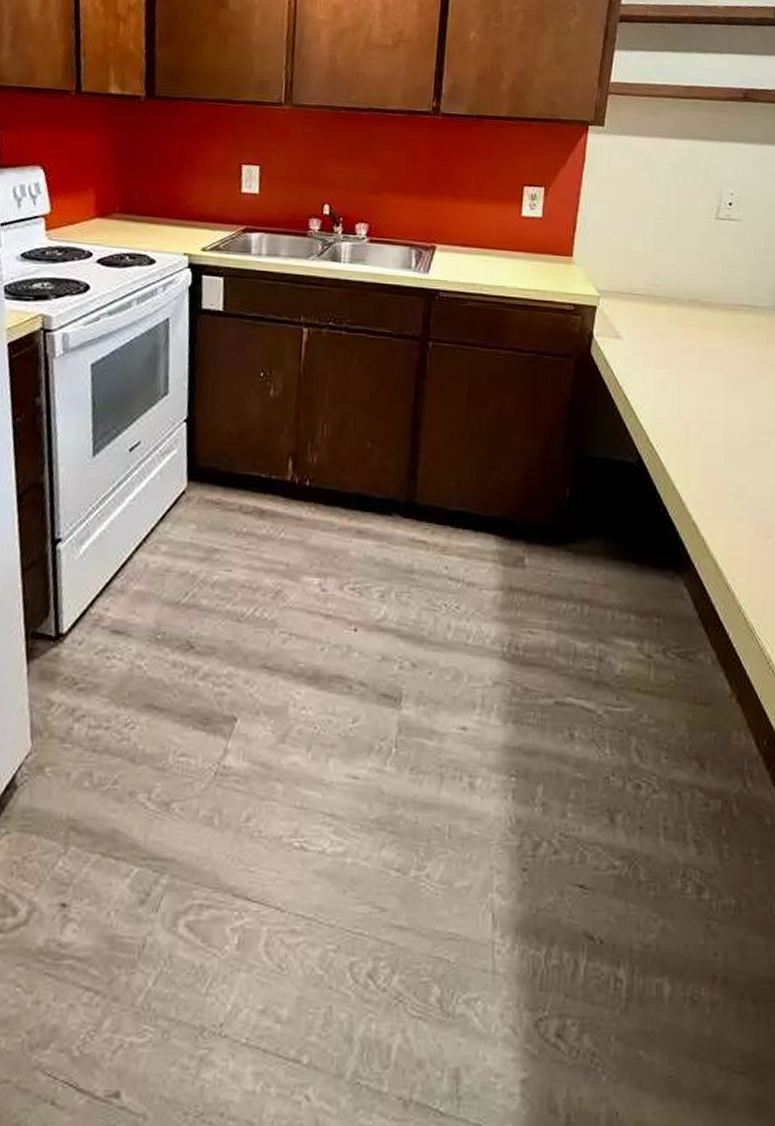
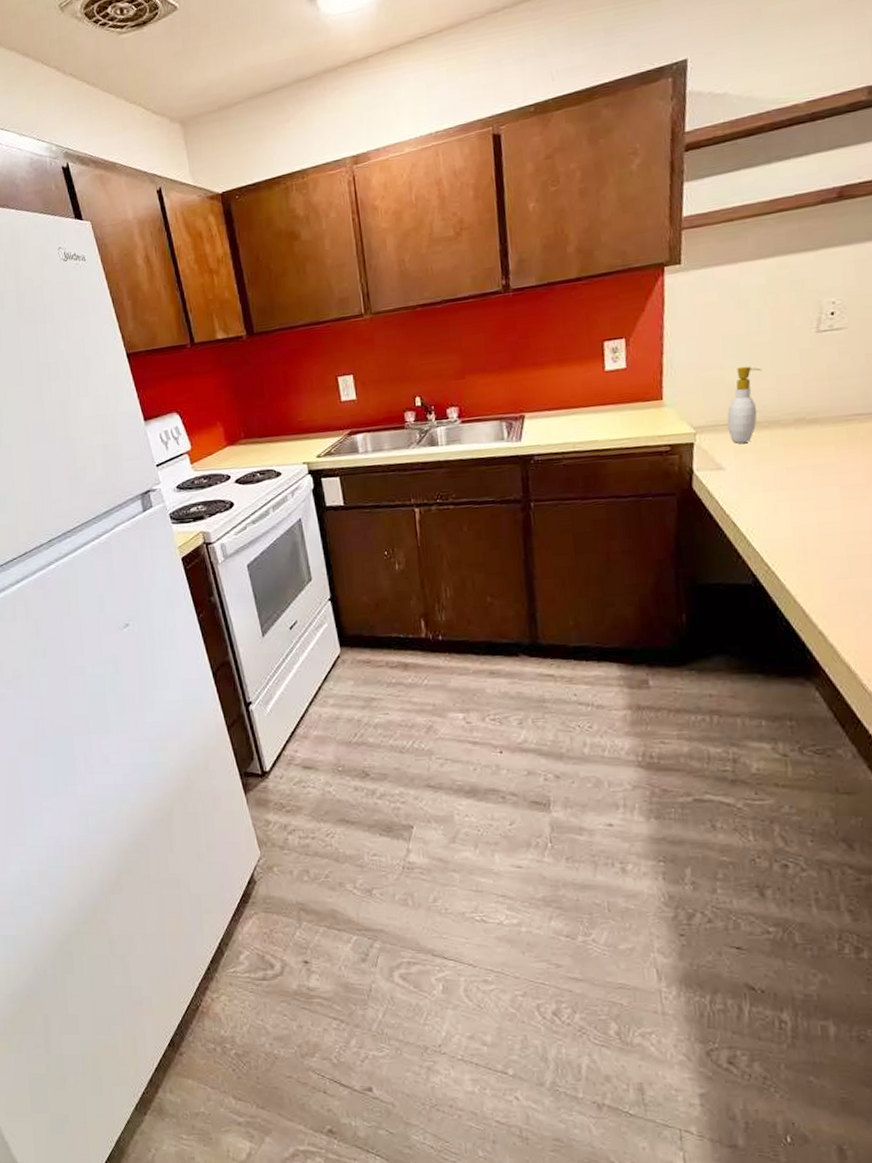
soap bottle: none [629,238,666,315] -> present [727,366,762,443]

